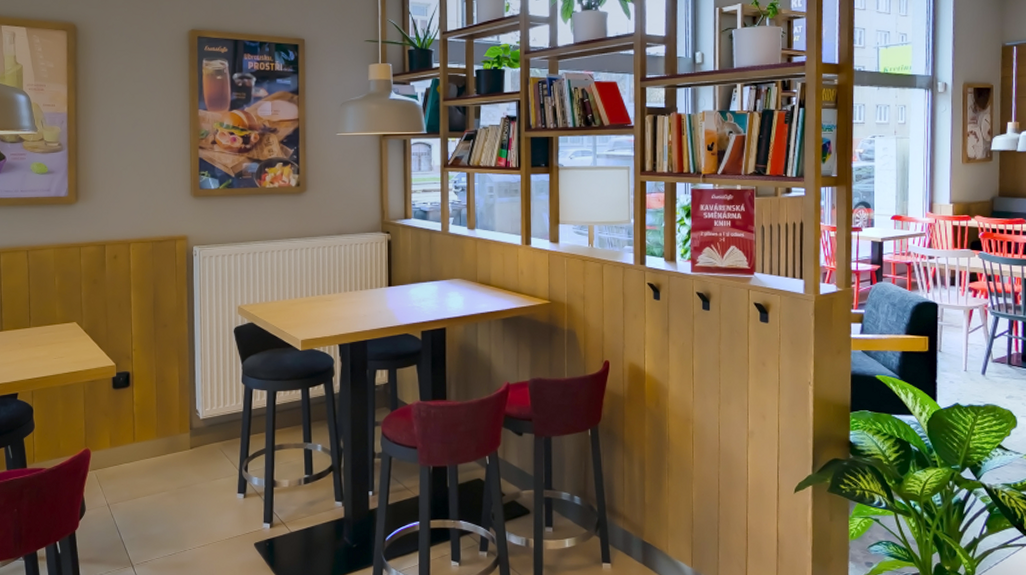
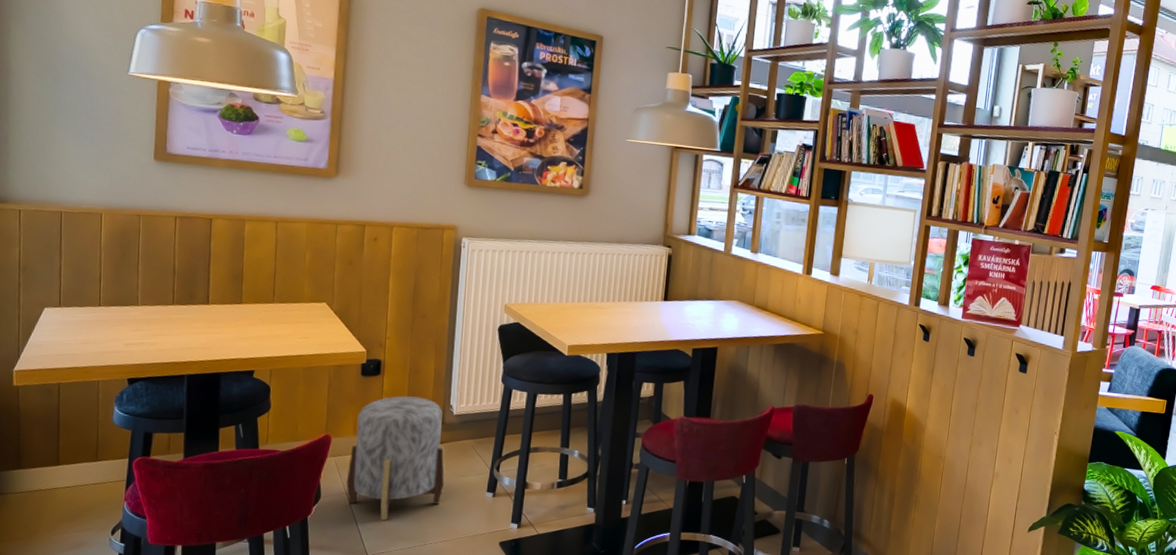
stool: none [107,405,198,529] -> present [346,396,446,520]

